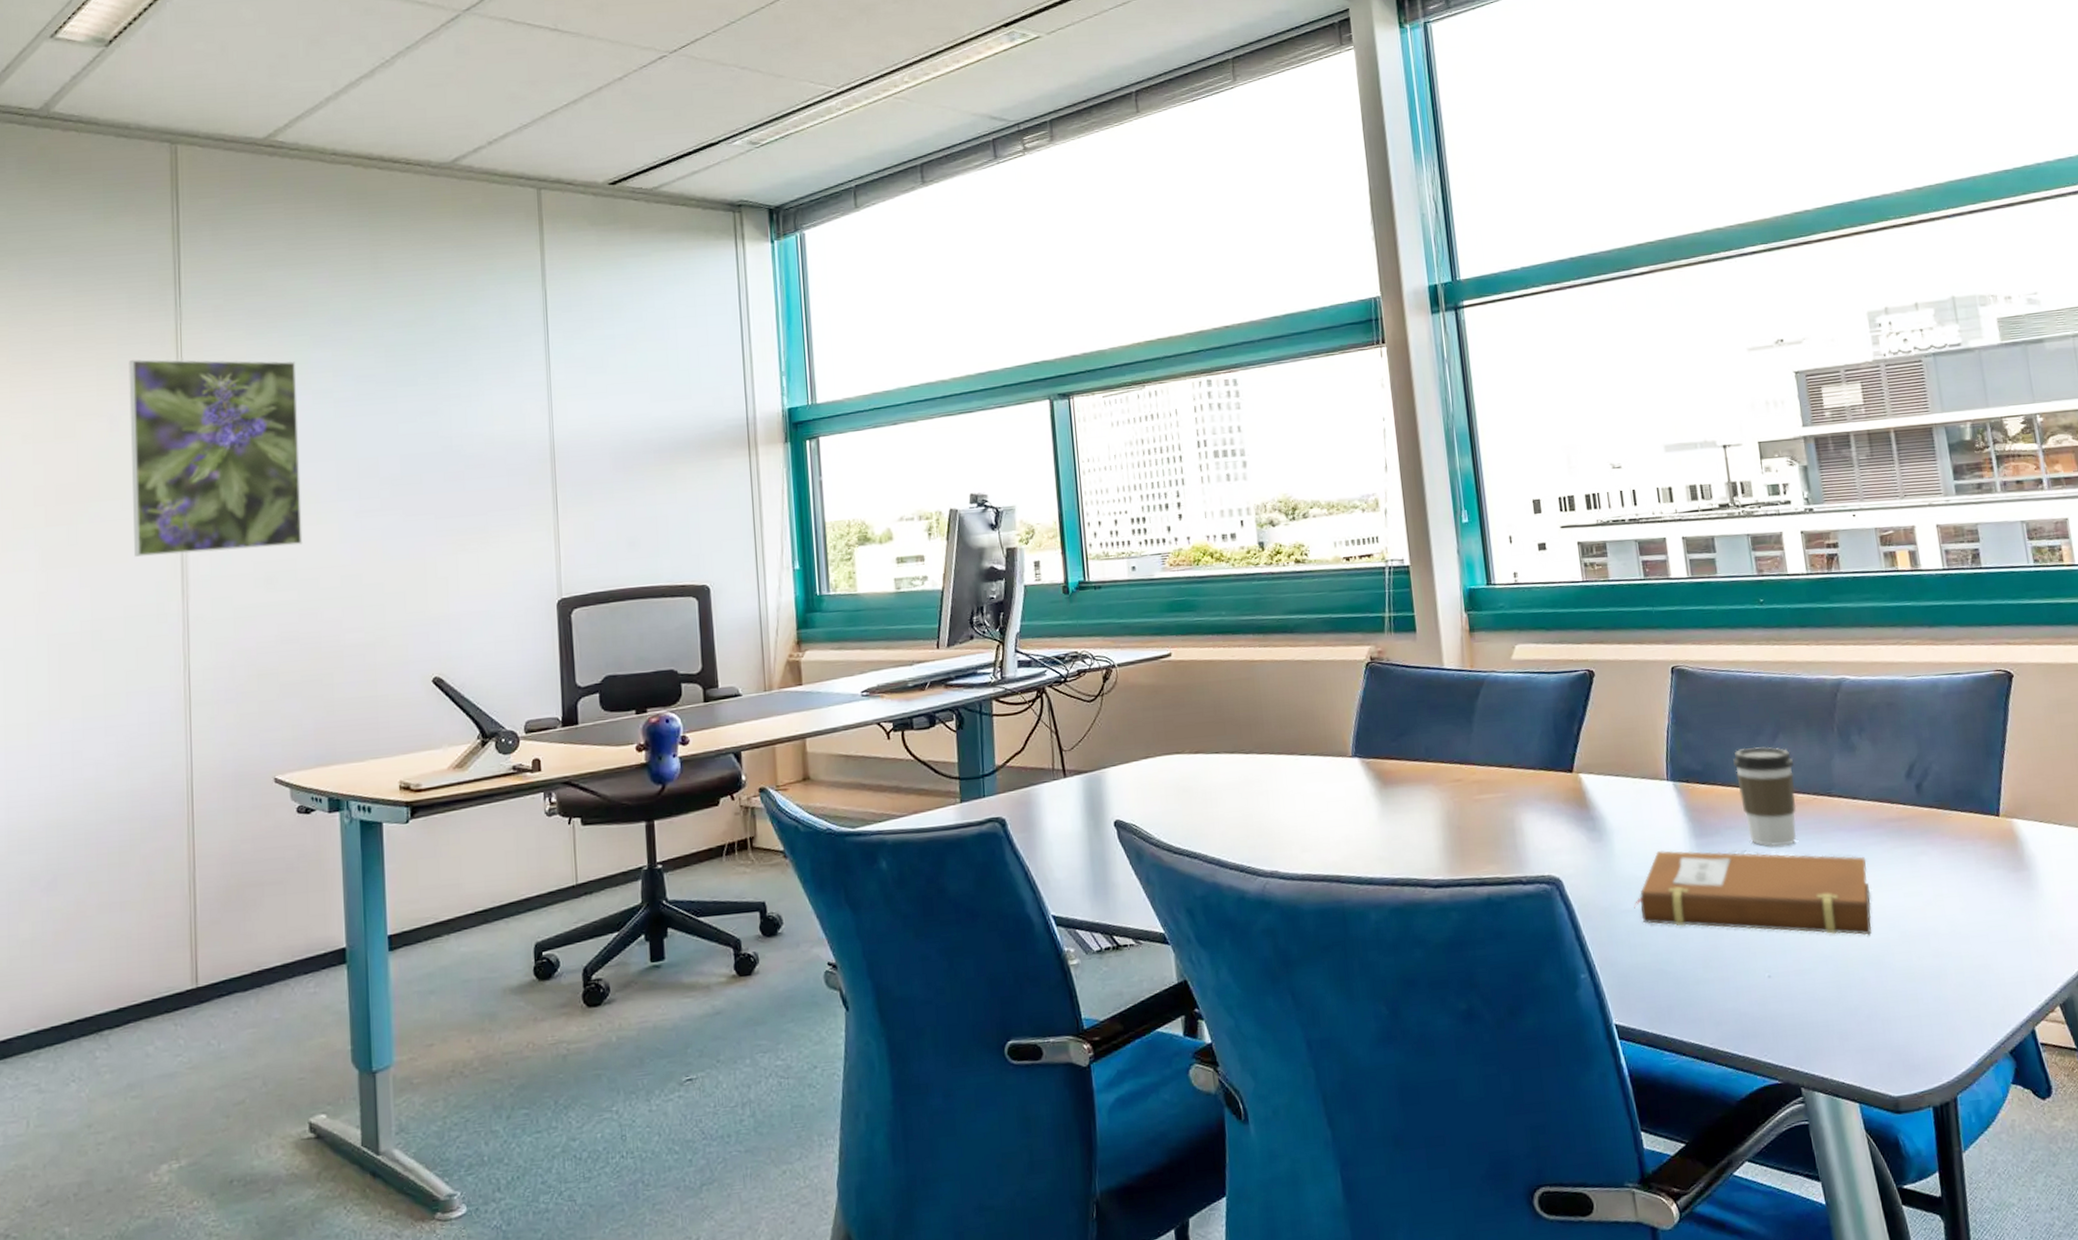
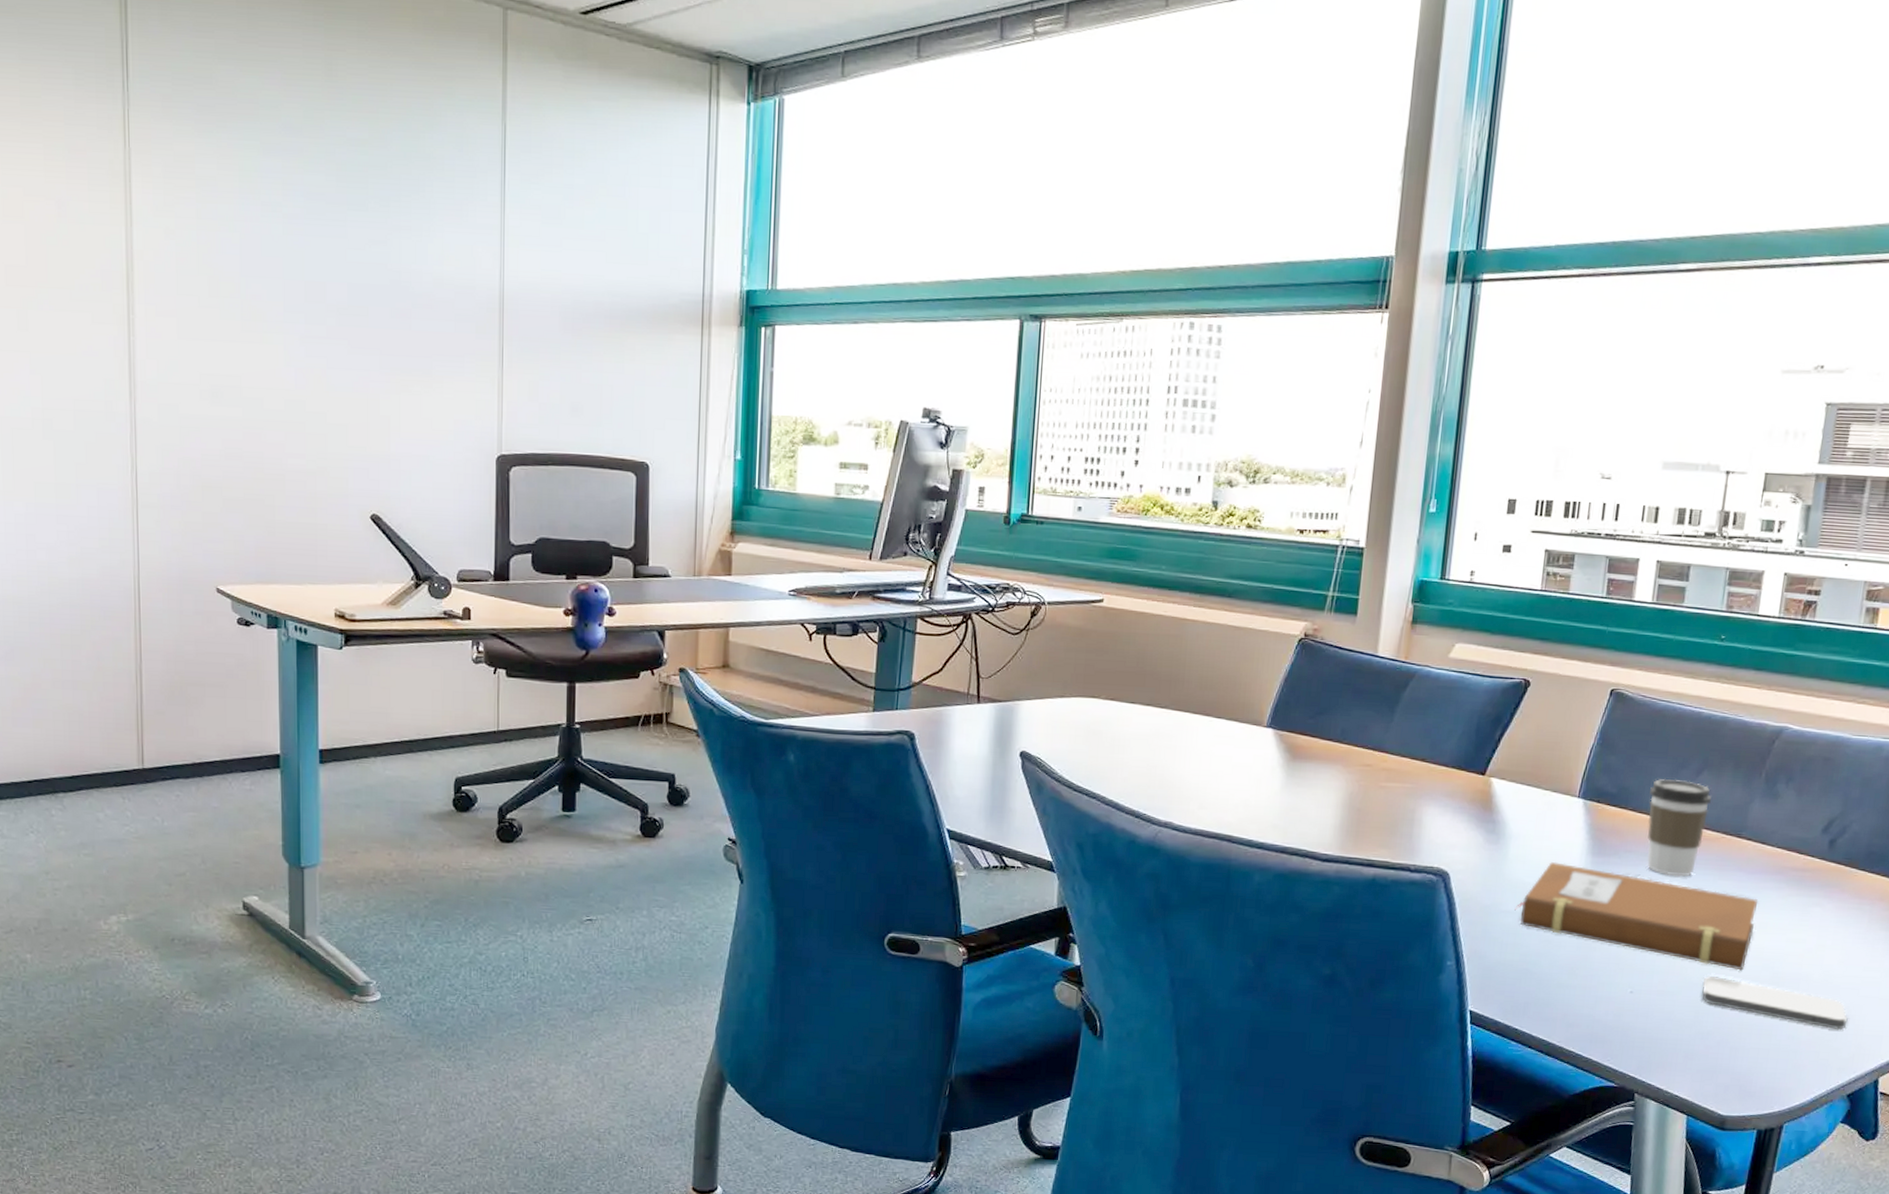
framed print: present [128,359,303,557] -> none [76,143,248,362]
smartphone: none [1836,945,1987,983] -> present [1702,975,1847,1030]

